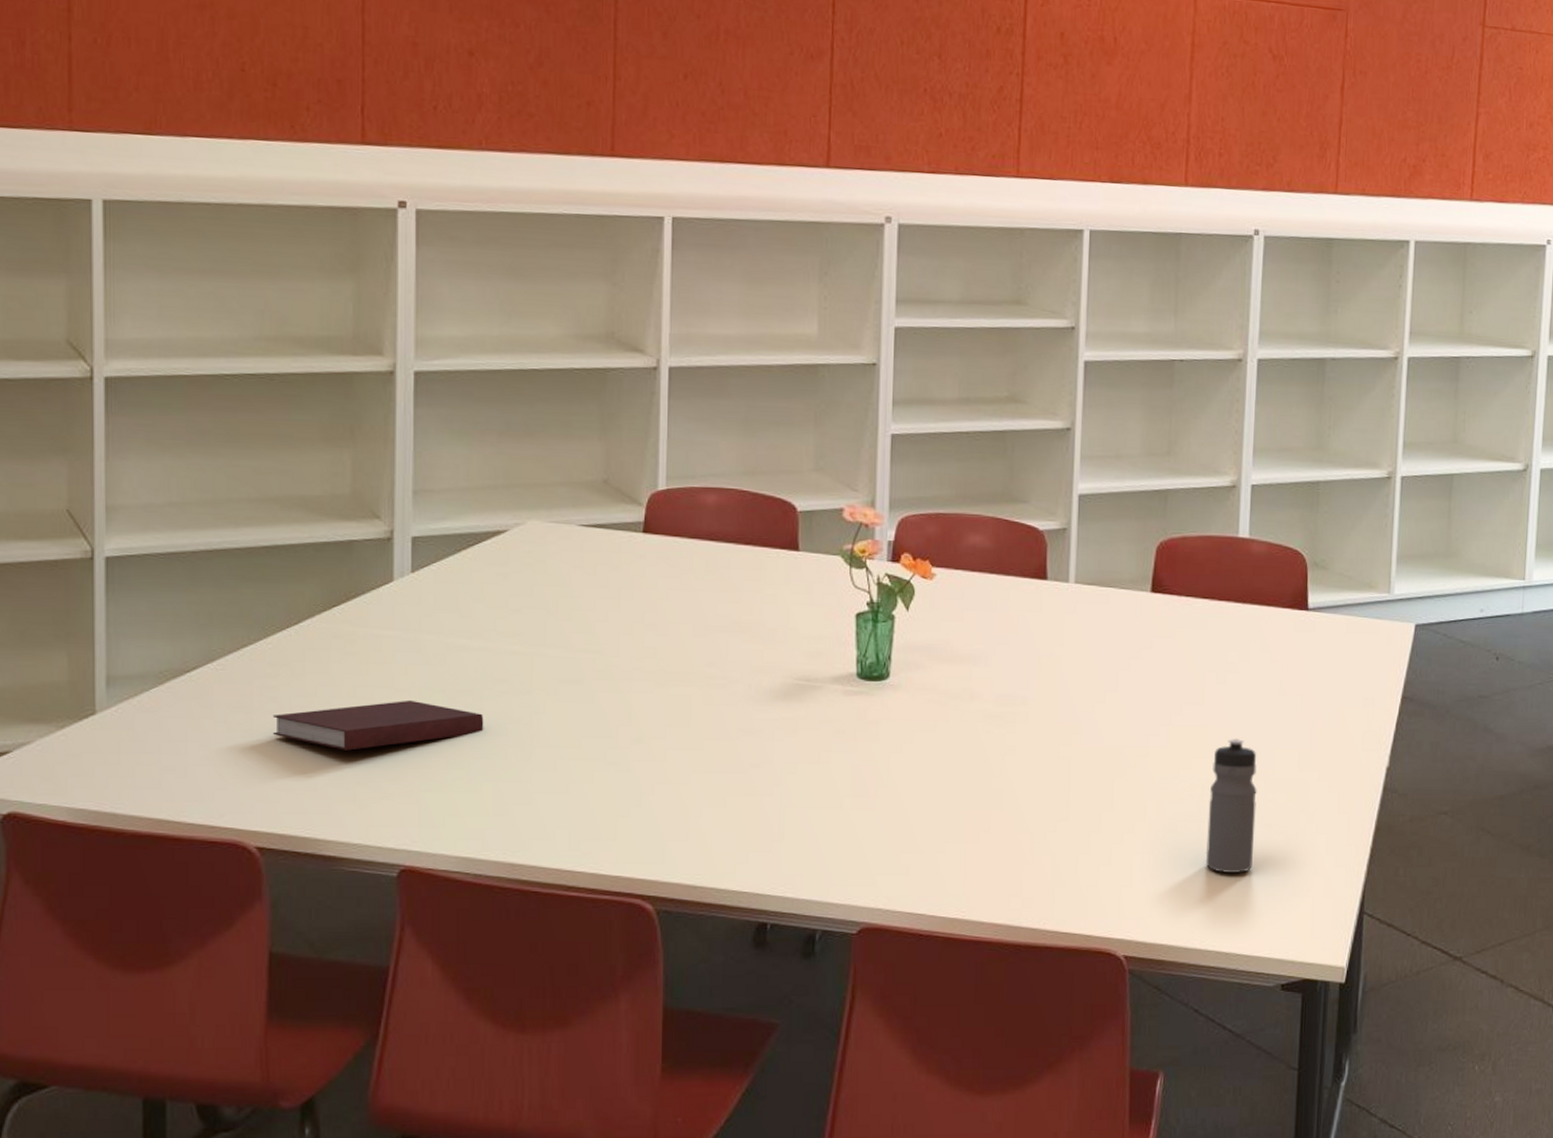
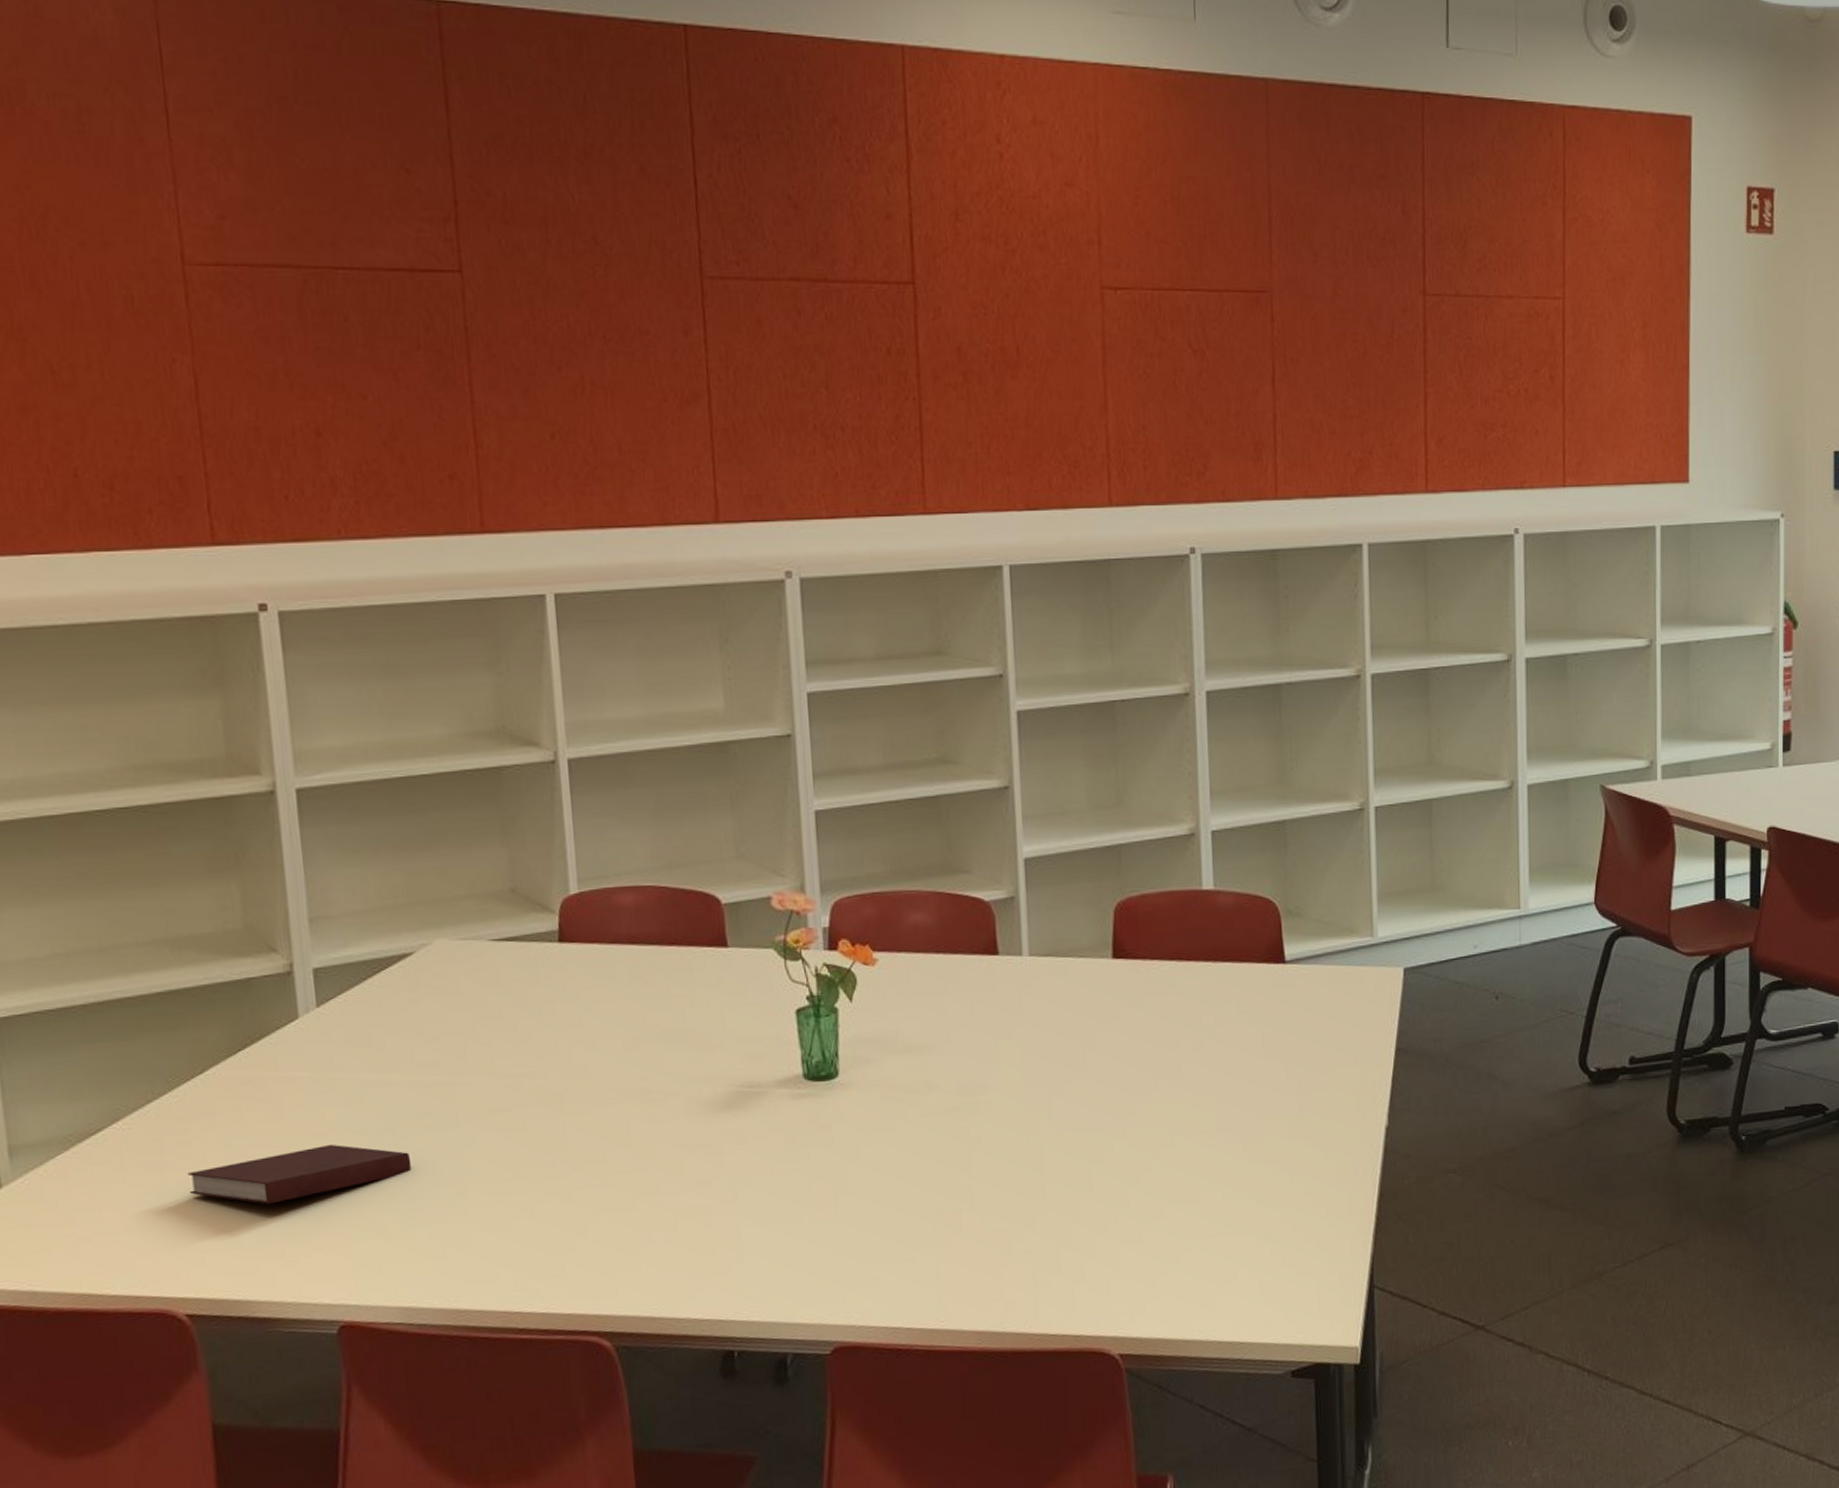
water bottle: present [1205,739,1257,873] -> none [1195,1110,1249,1256]

